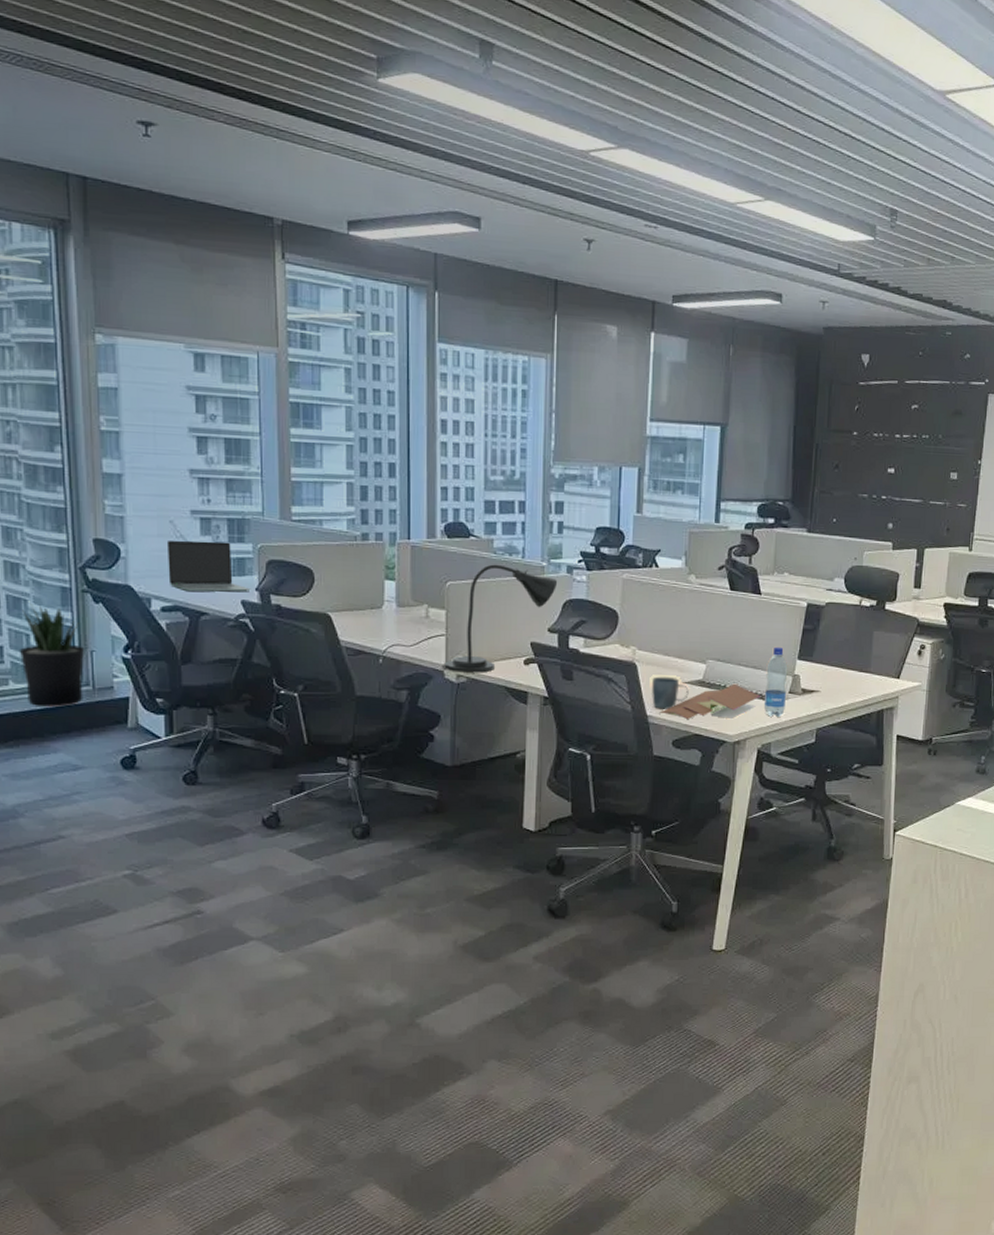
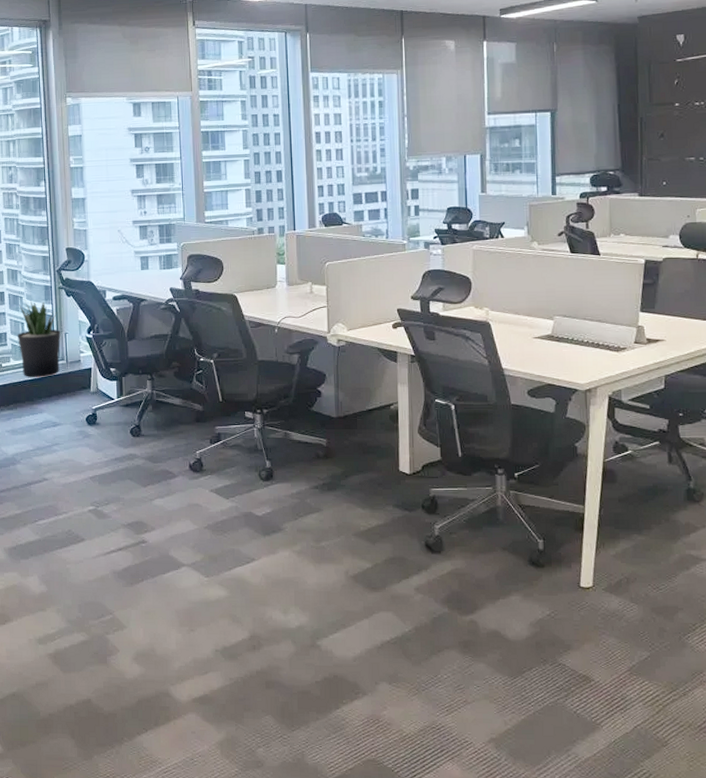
laptop: present [166,540,251,592] -> none [116,243,177,284]
desk lamp: present [441,564,558,673] -> none [325,245,417,337]
mug: present [652,676,689,709] -> none [505,333,540,362]
papers: present [659,683,760,720] -> none [514,336,607,370]
bottle: present [763,646,788,717] -> none [611,301,632,366]

